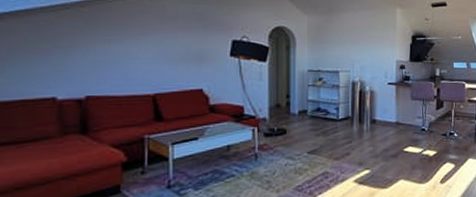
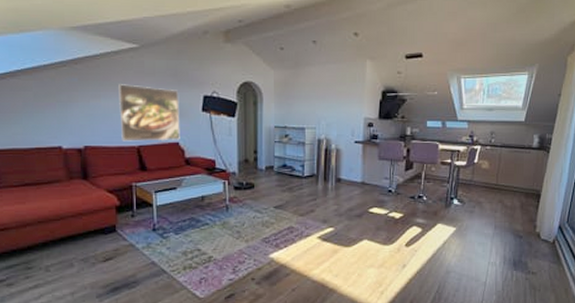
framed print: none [133,28,205,90] -> present [119,84,180,142]

